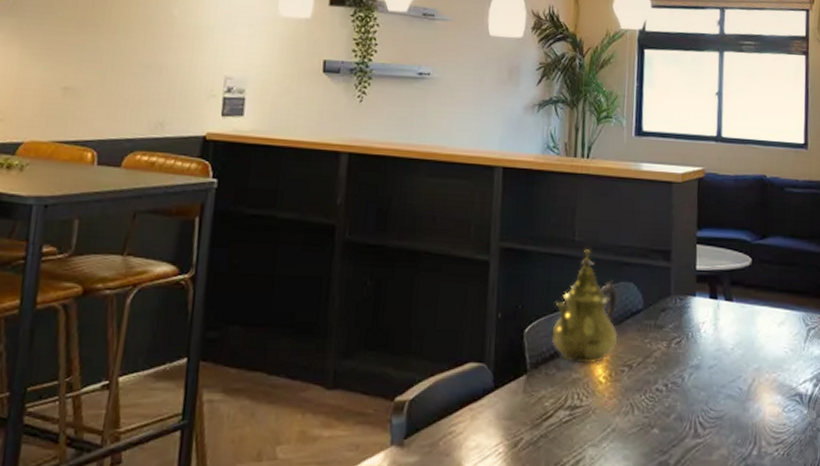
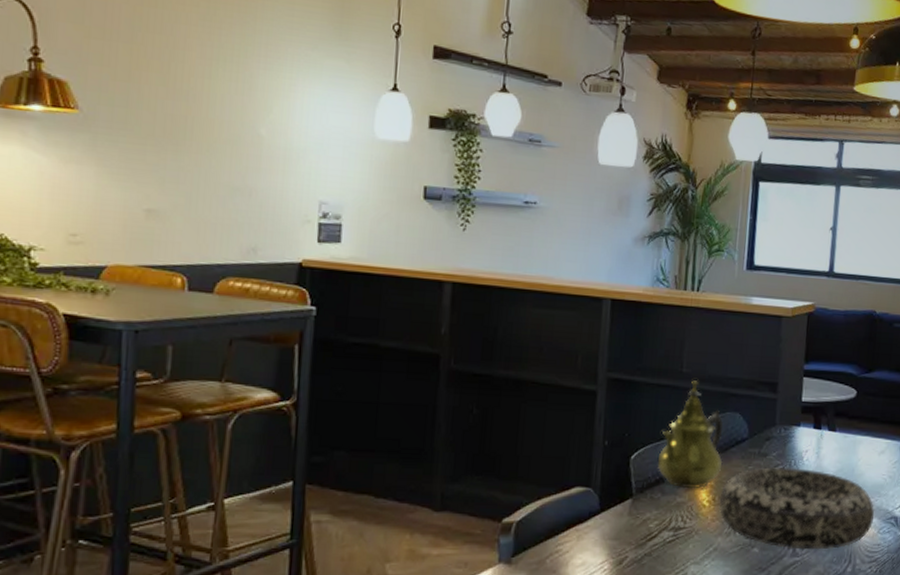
decorative bowl: none [616,339,778,431] -> present [719,467,875,550]

